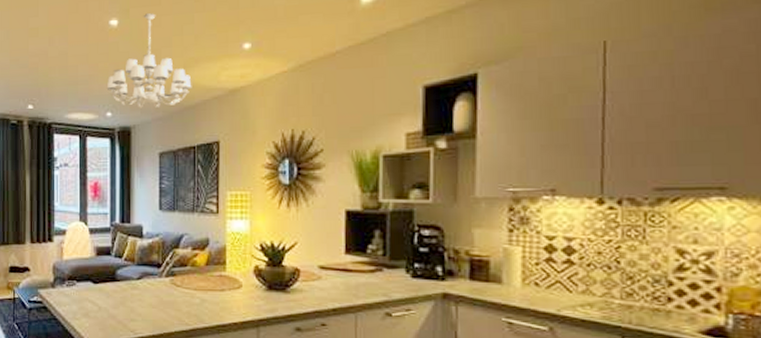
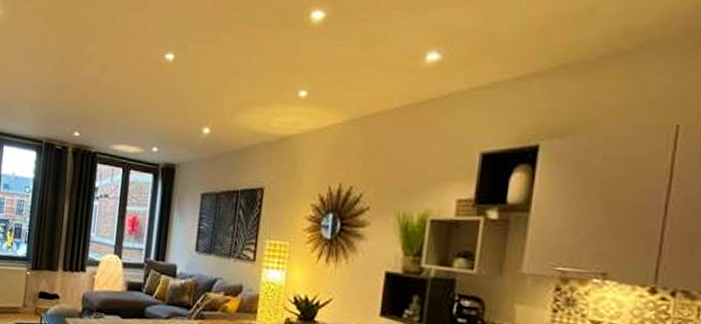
chandelier: present [106,13,192,108] -> none [155,51,242,147]

